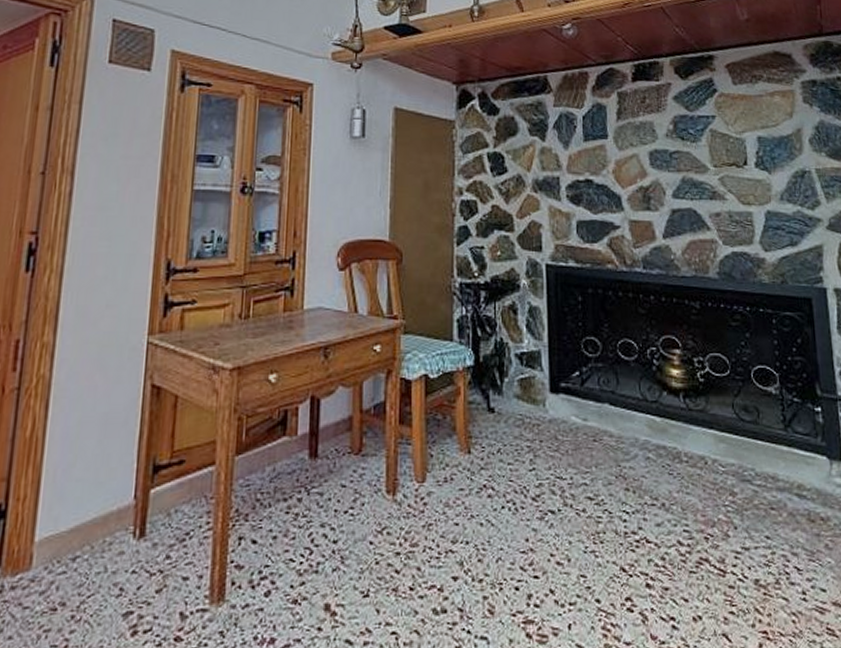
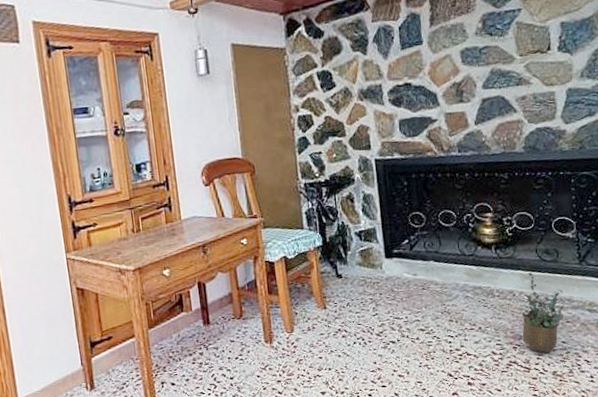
potted plant: none [715,433,768,552] -> present [522,272,564,354]

